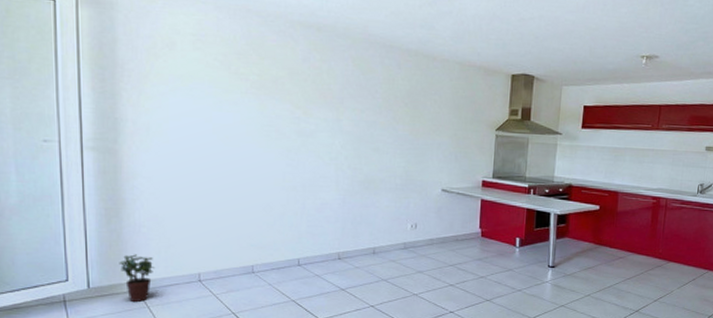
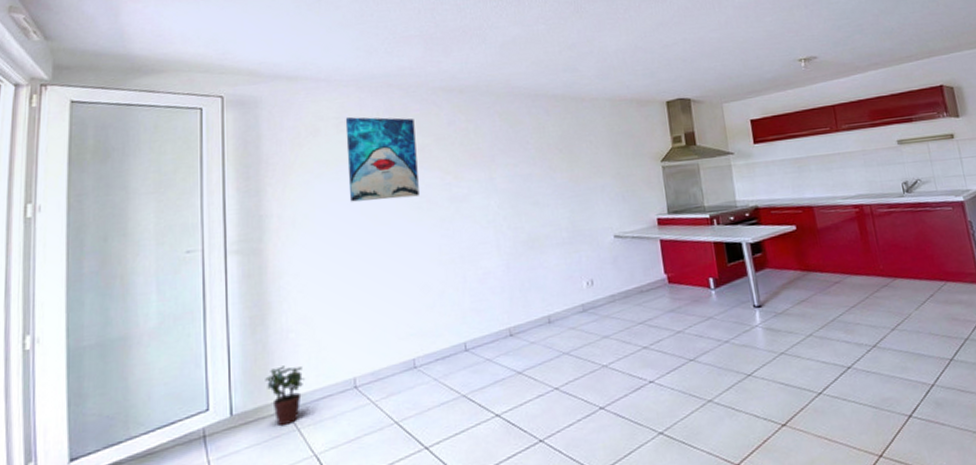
wall art: none [202,36,270,125] -> present [345,117,419,202]

